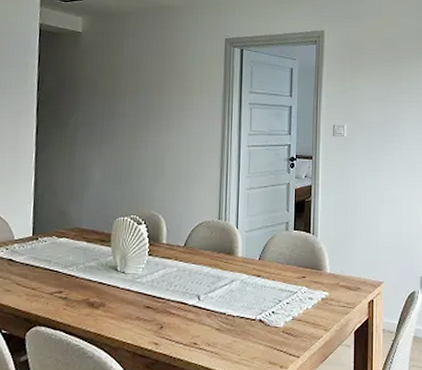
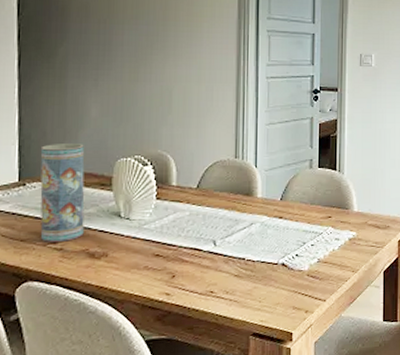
vase: none [49,203,88,291] -> present [40,144,85,242]

